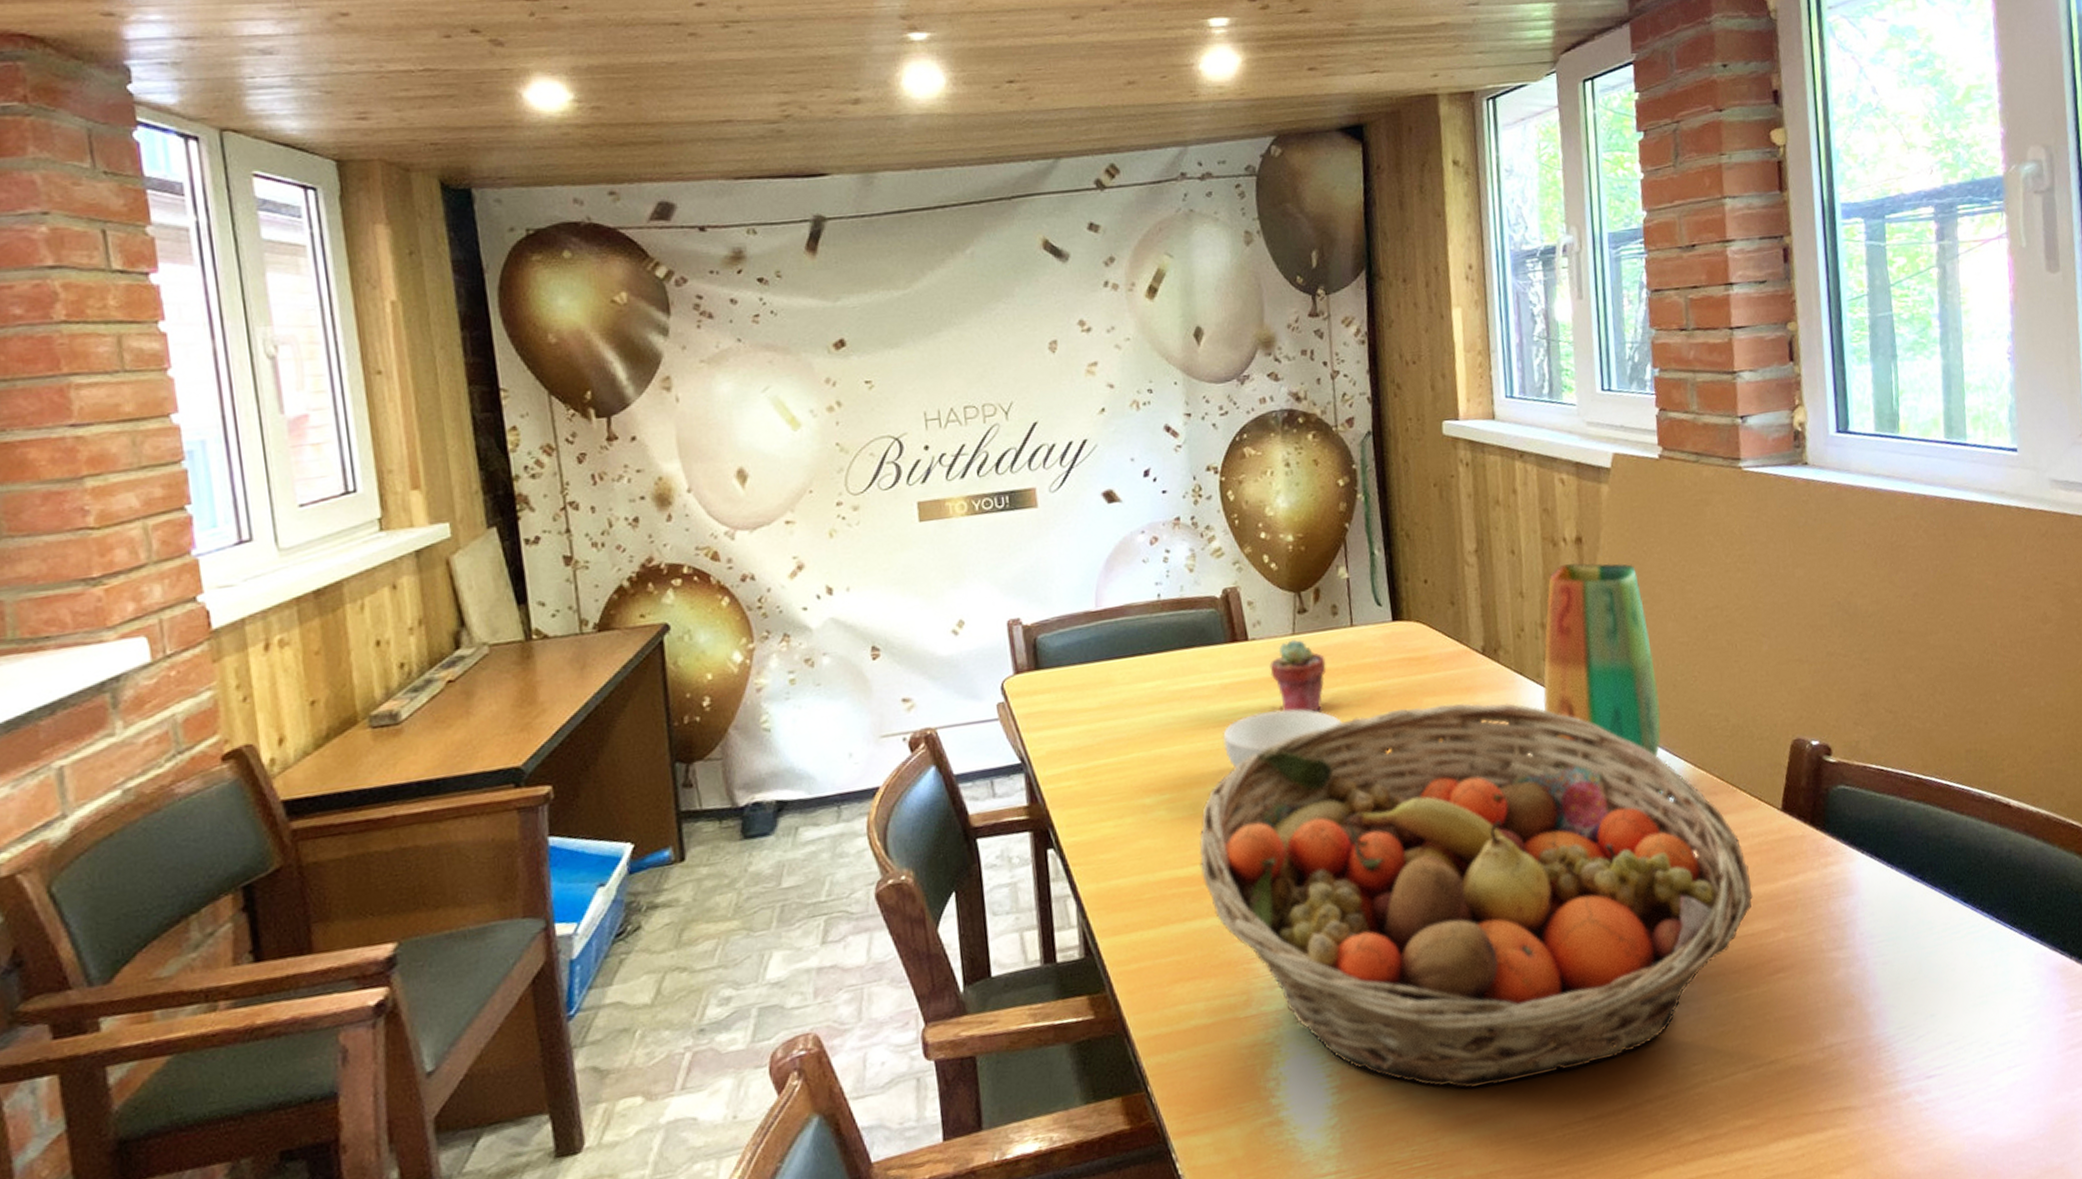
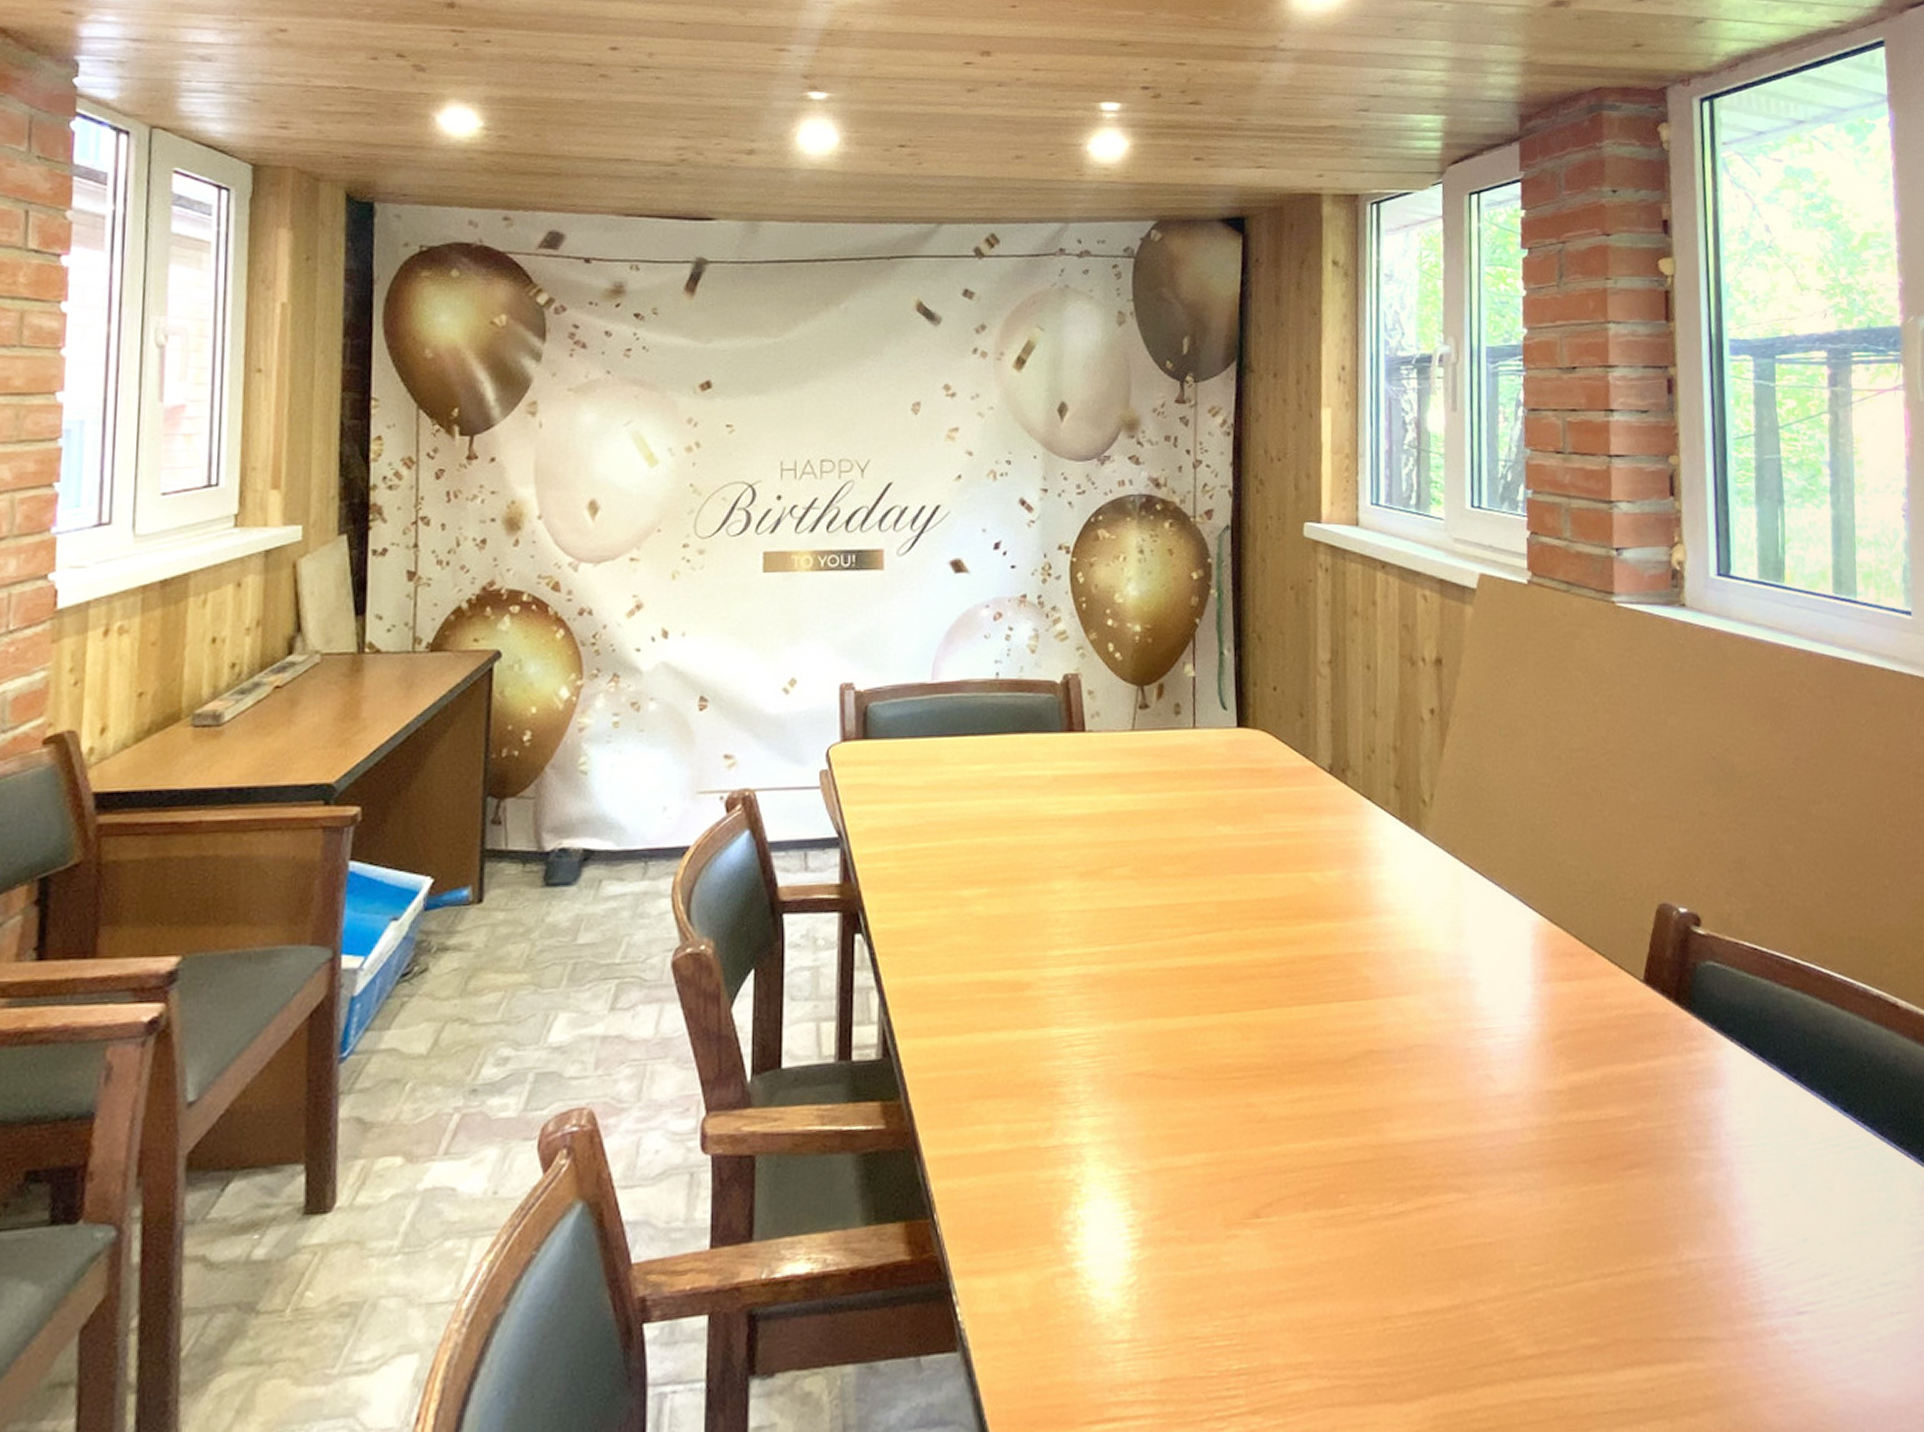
fruit basket: present [1199,702,1753,1089] -> none [1012,822,1608,1262]
cereal bowl: present [1222,709,1344,769] -> none [1048,809,1178,868]
potted succulent: present [1269,639,1327,713] -> none [1105,735,1164,816]
vase: present [1542,562,1662,770] -> none [1390,685,1516,909]

